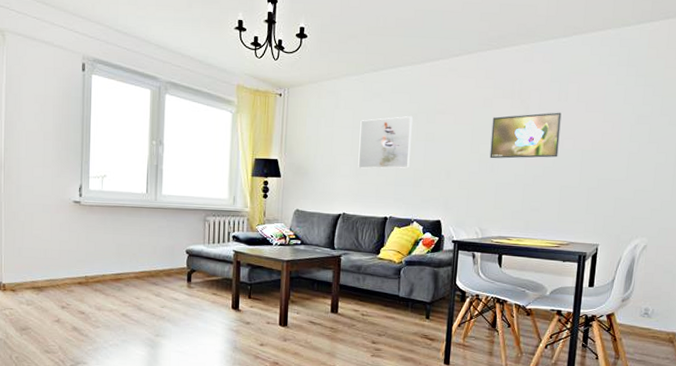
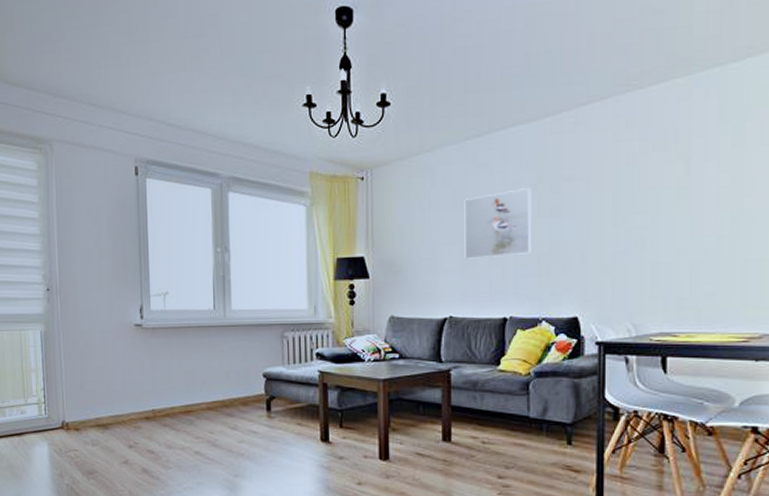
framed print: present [490,112,562,159] -> none [639,162,738,232]

